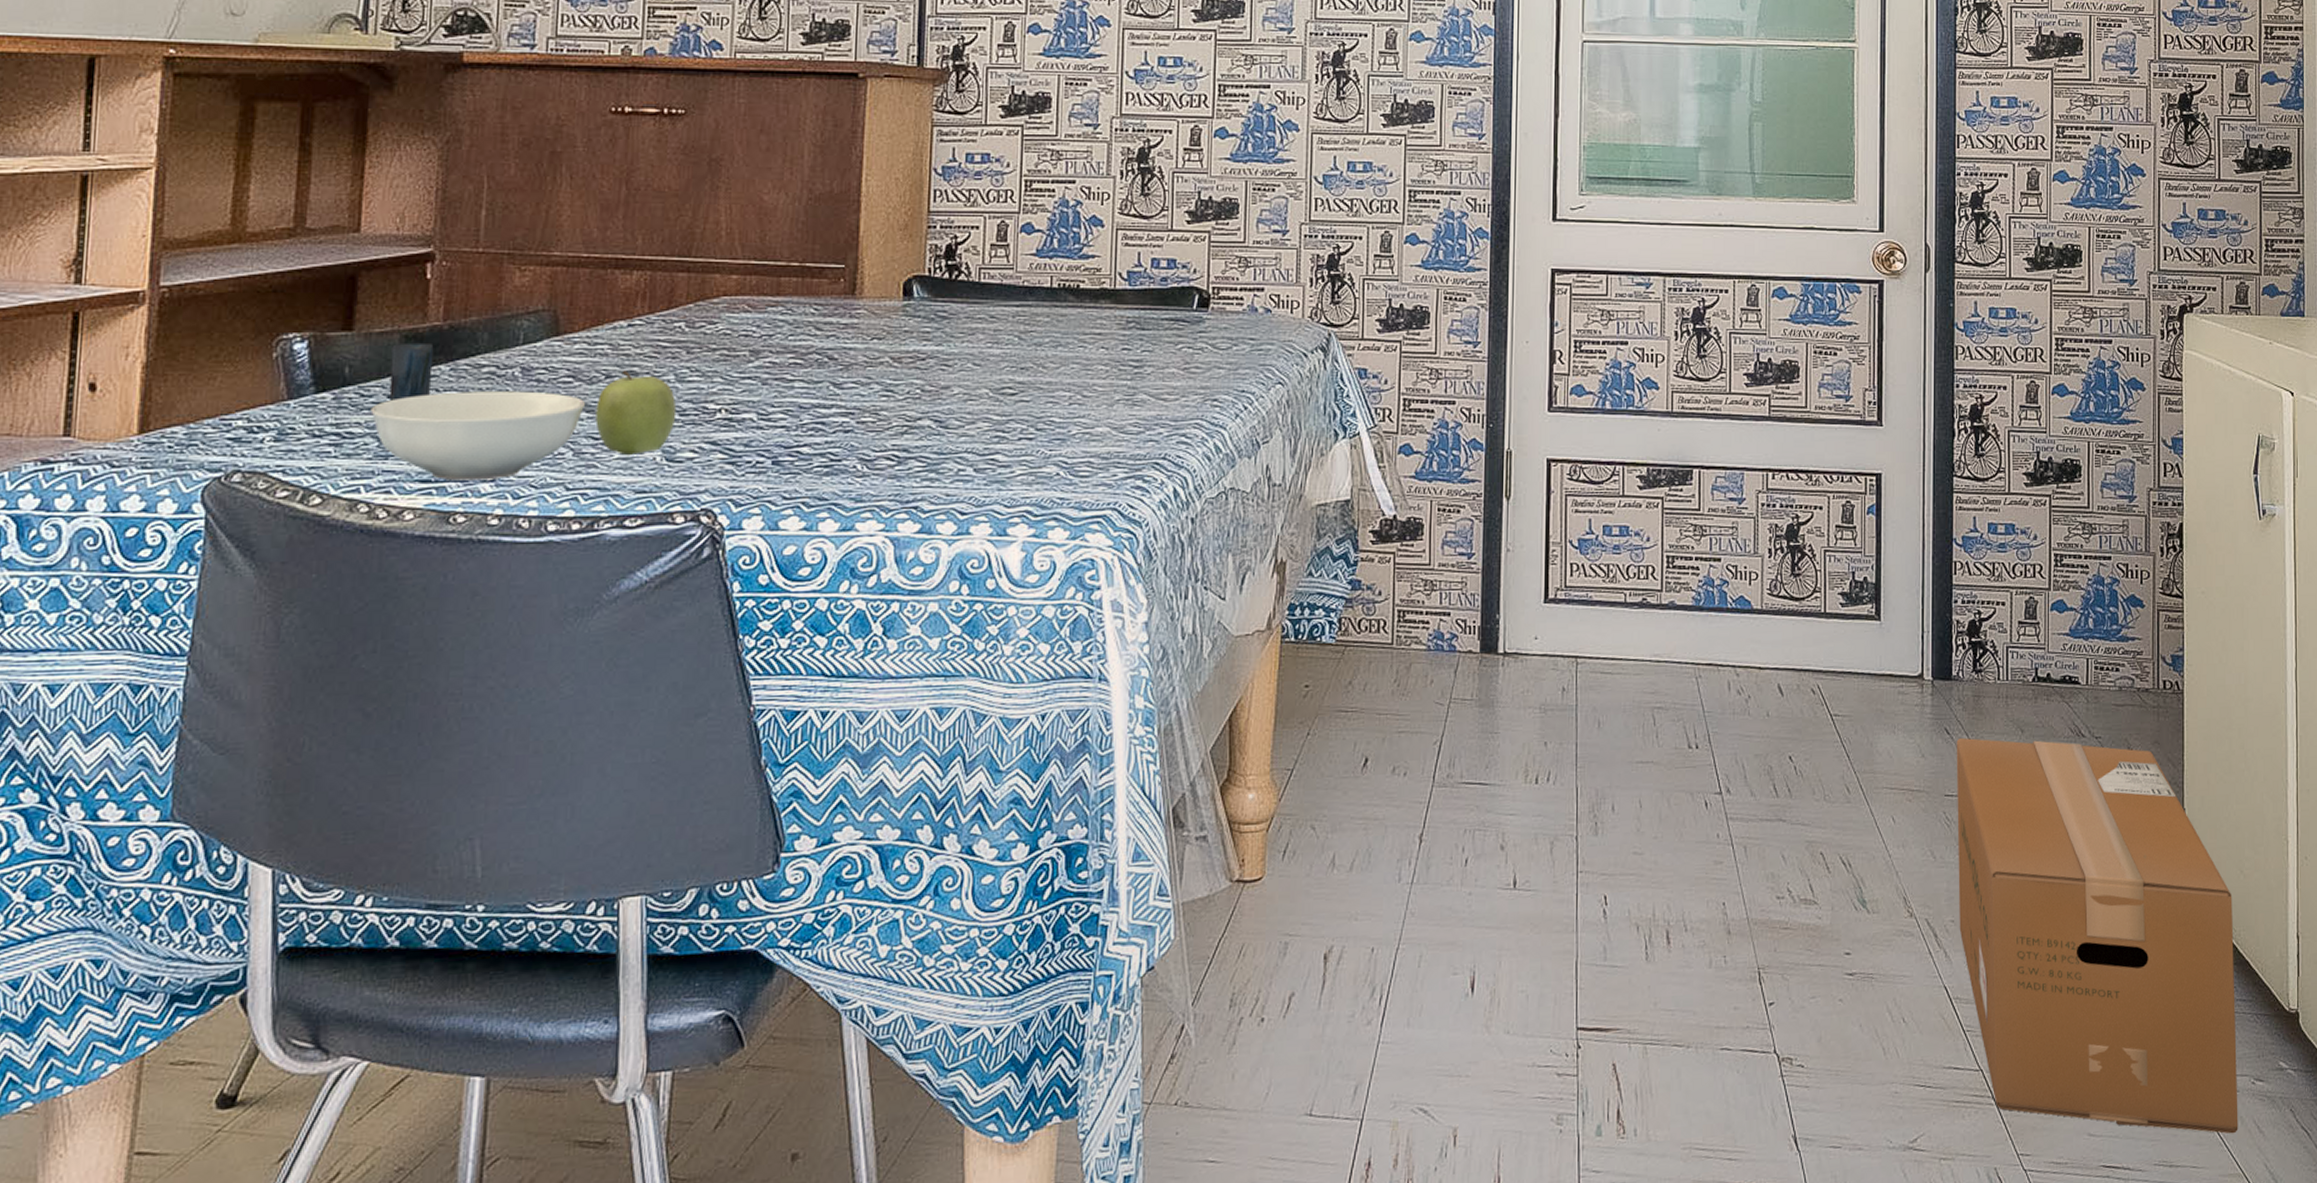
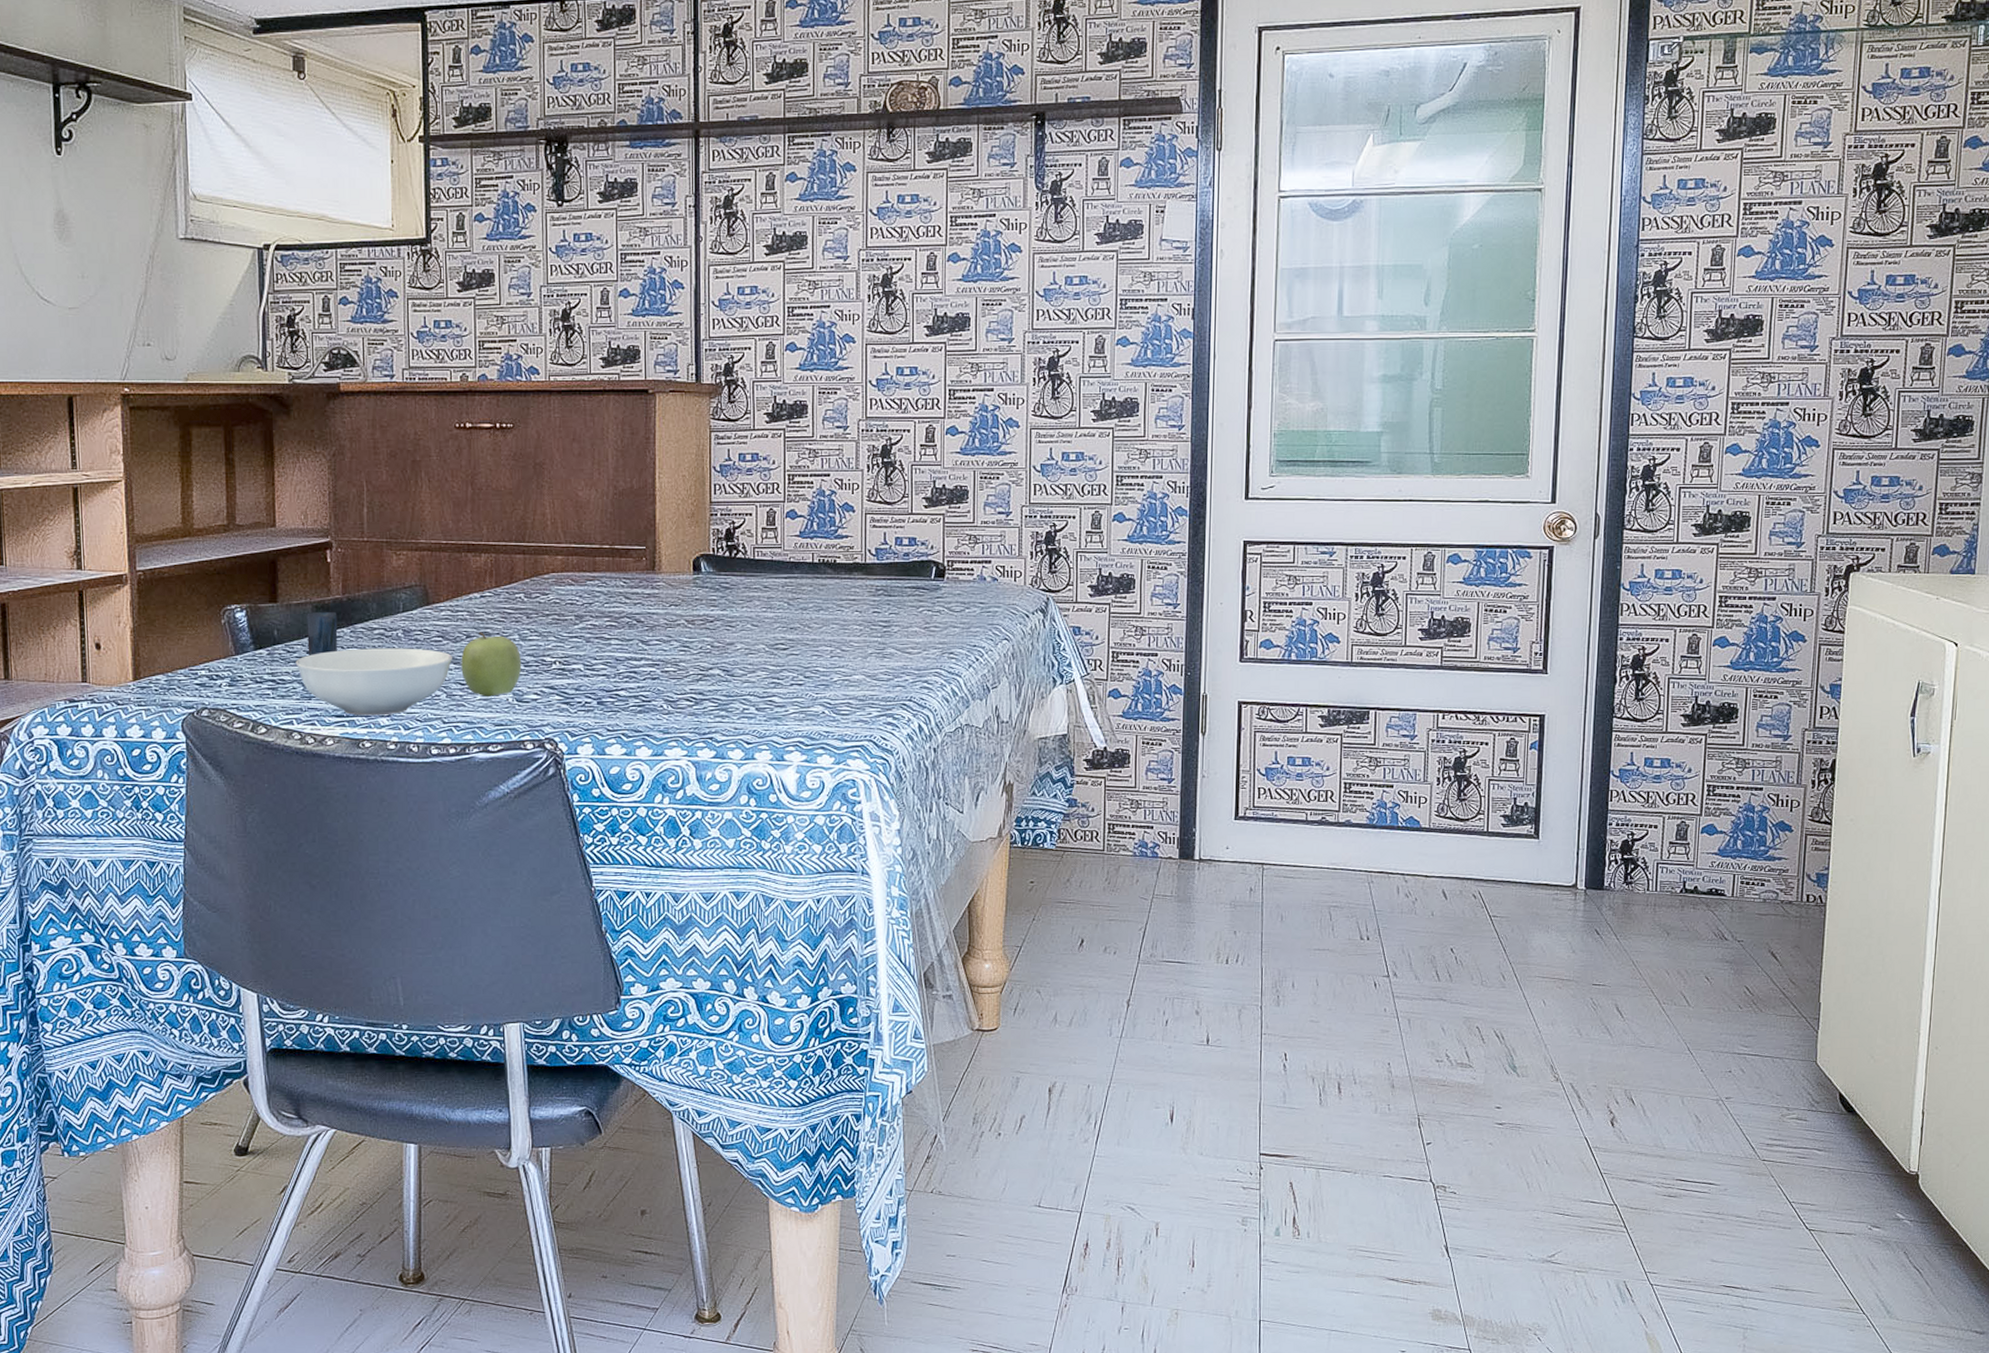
box: present [1956,737,2238,1134] -> none [1601,937,1862,1268]

